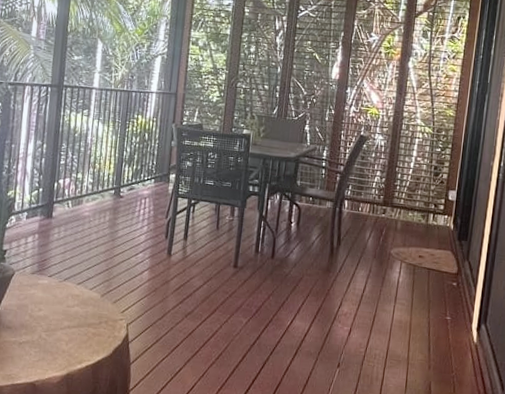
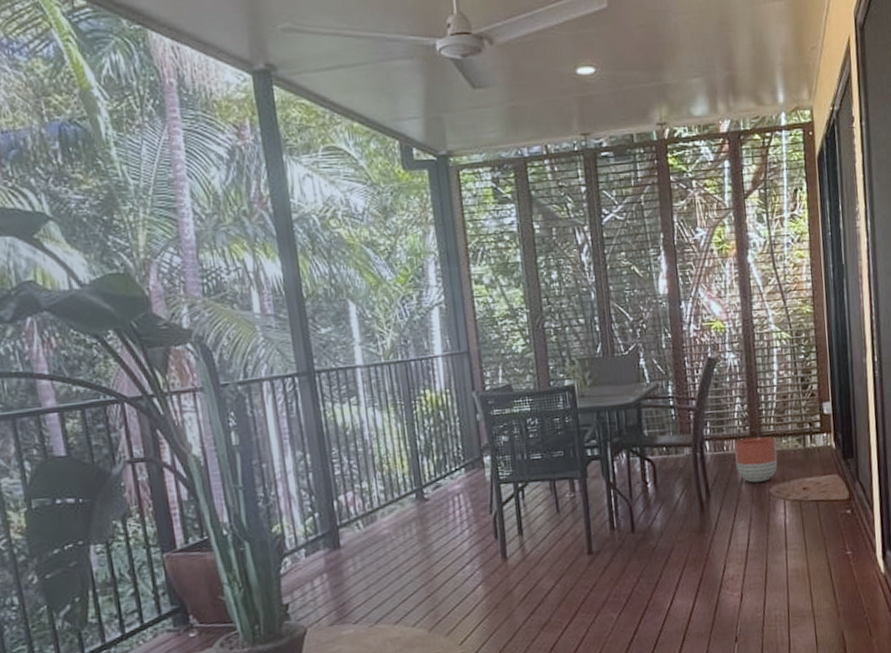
planter: none [366,204,404,243] -> present [734,436,778,483]

